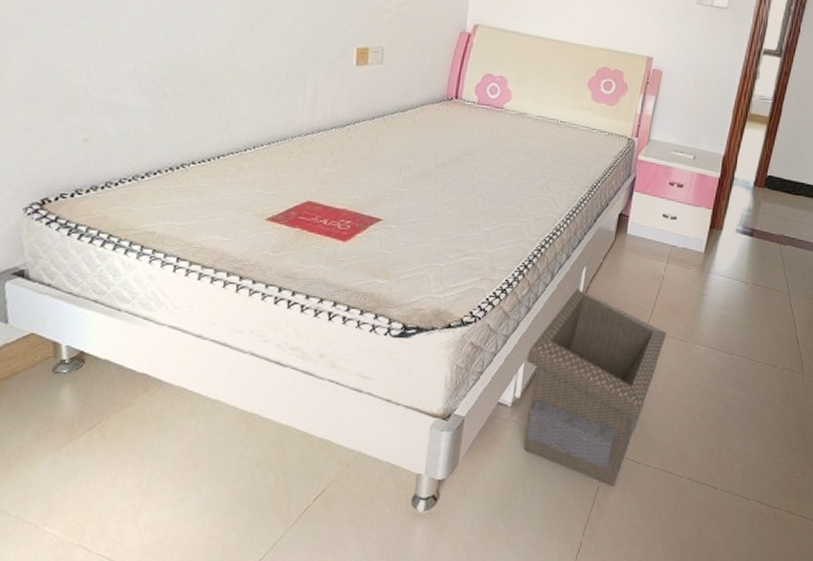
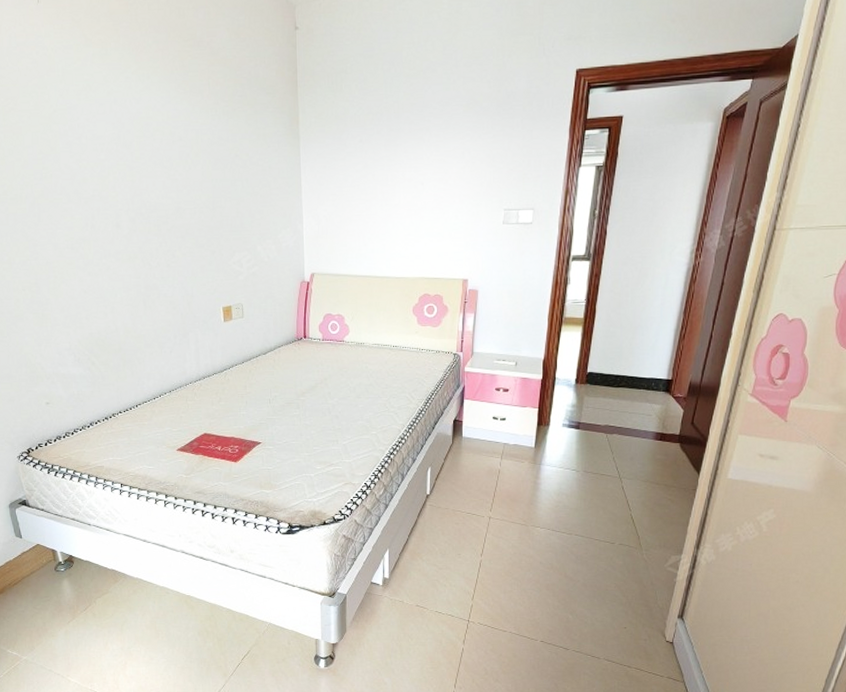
storage basket: present [523,289,667,486] -> none [390,486,508,648]

